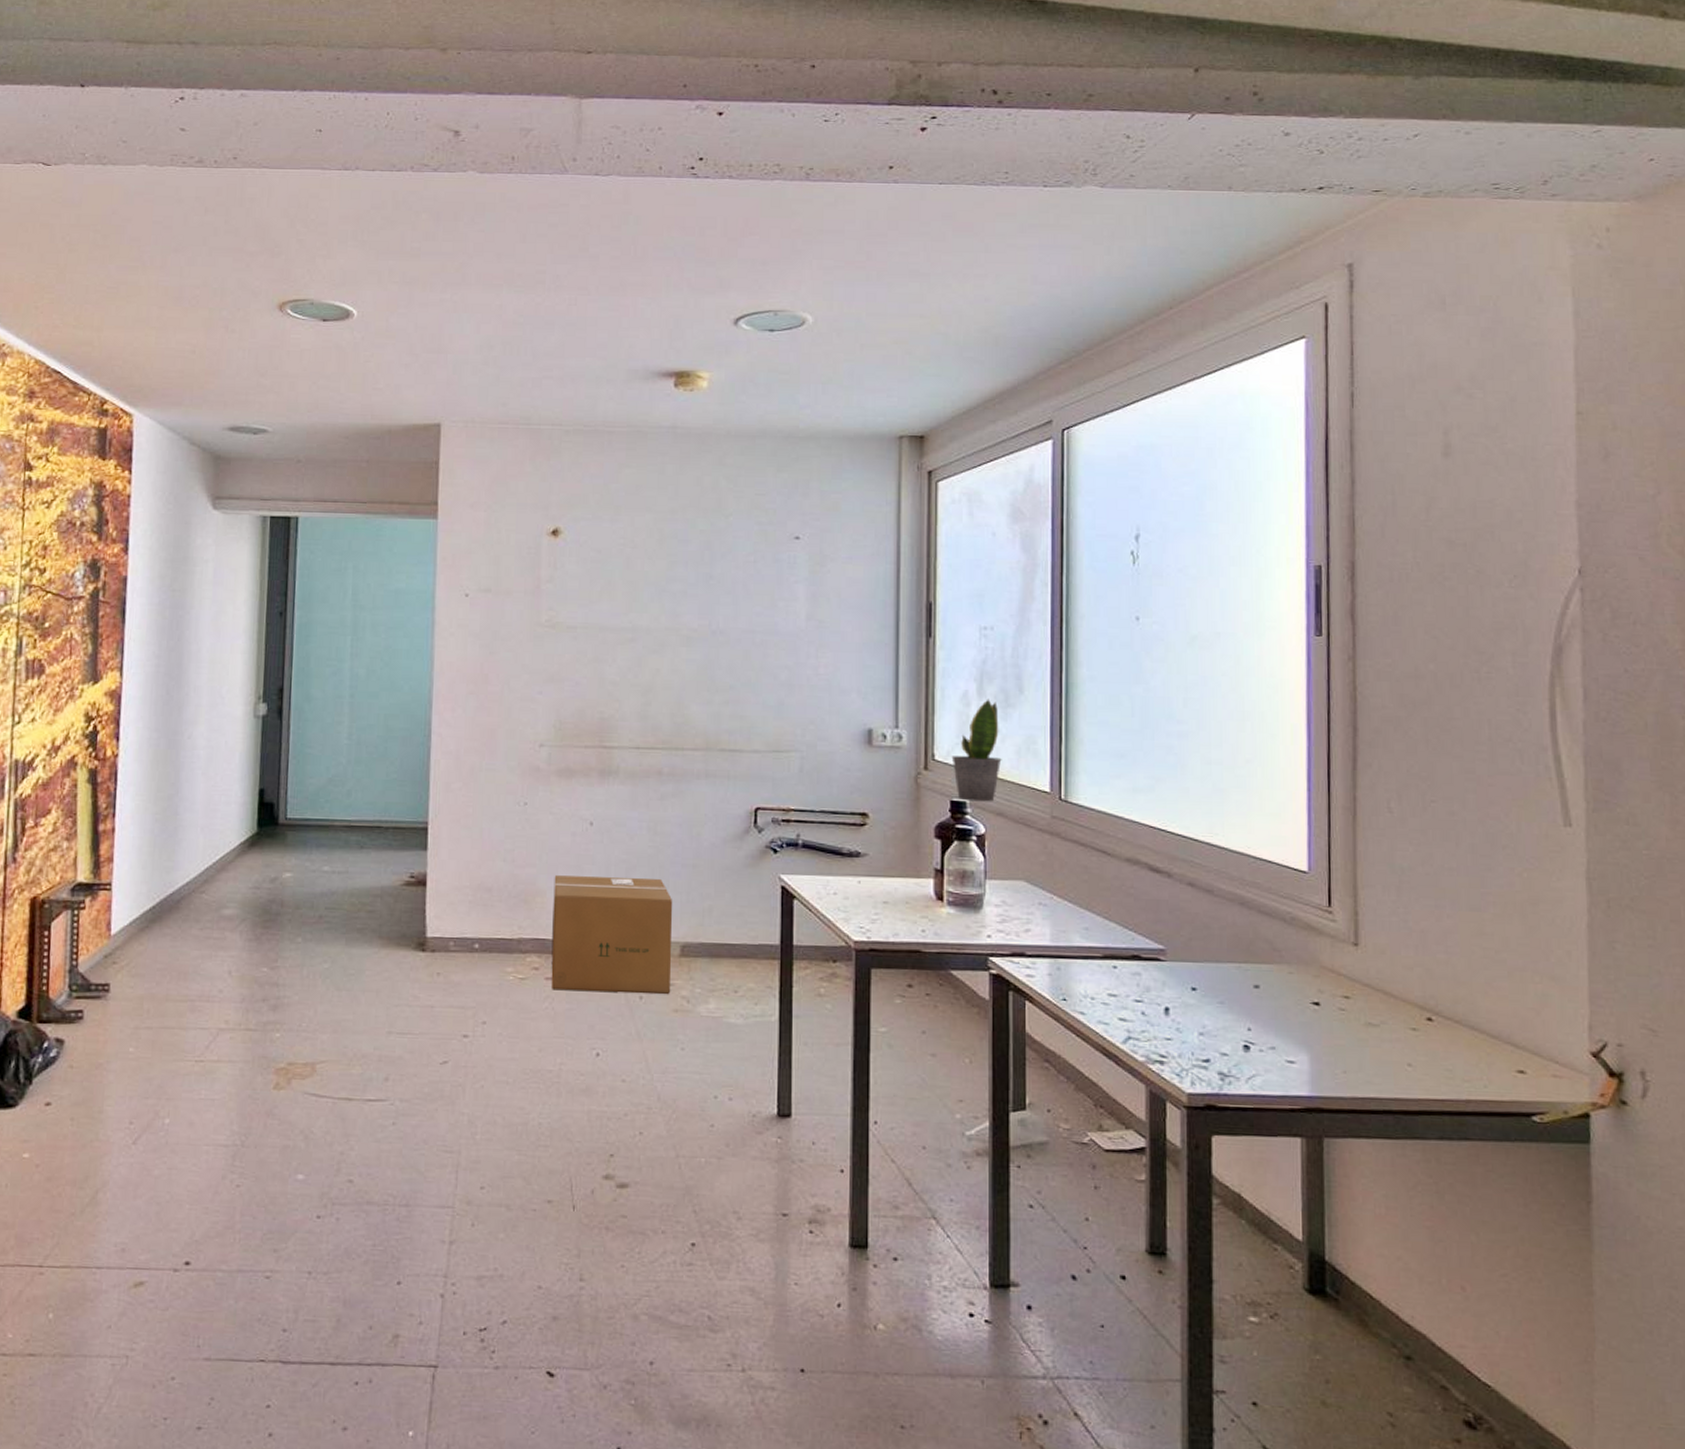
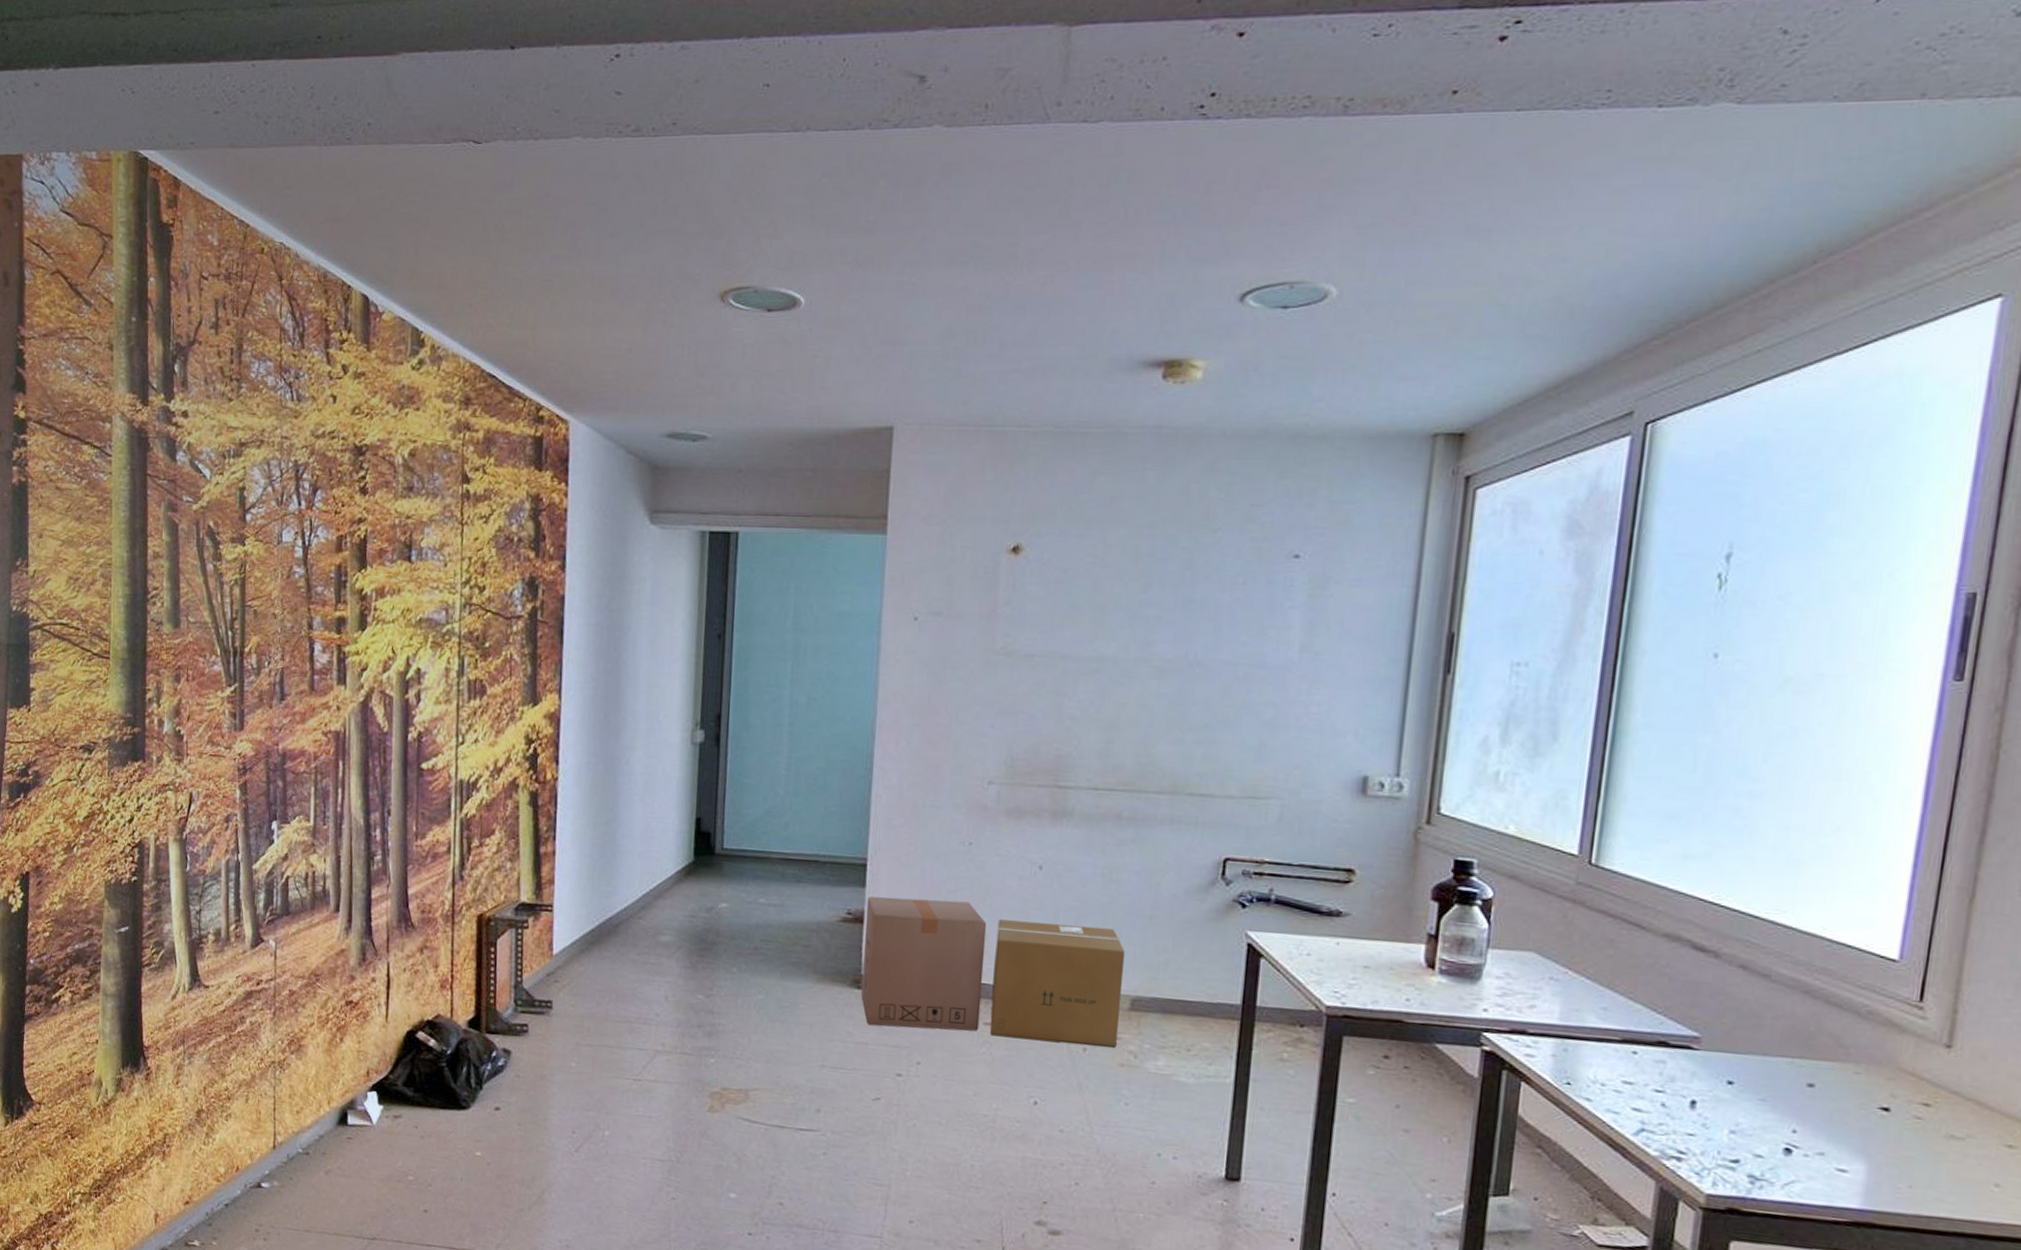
cardboard box: none [426,859,544,988] -> present [861,896,987,1031]
potted plant: present [951,699,1002,802] -> none [1460,746,1524,863]

